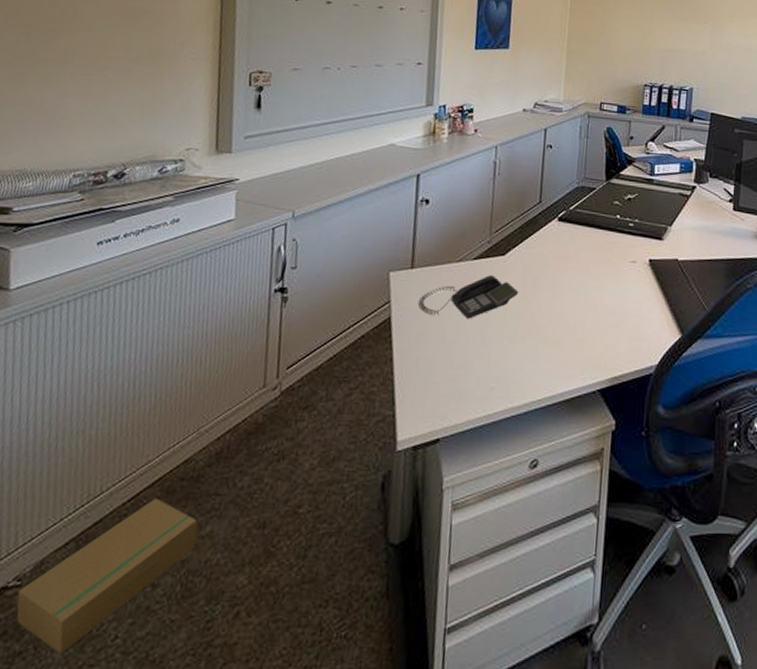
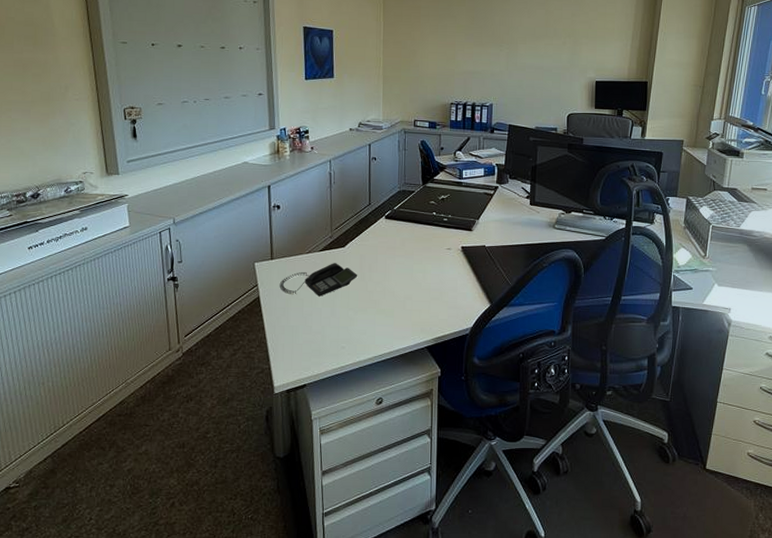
box: present [16,498,198,654] -> none [17,428,136,529]

